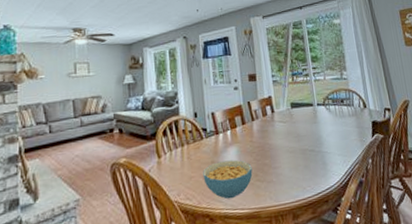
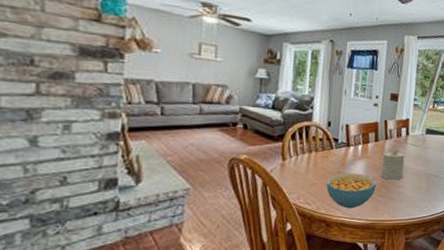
candle: none [252,130,278,163] -> present [380,150,405,180]

